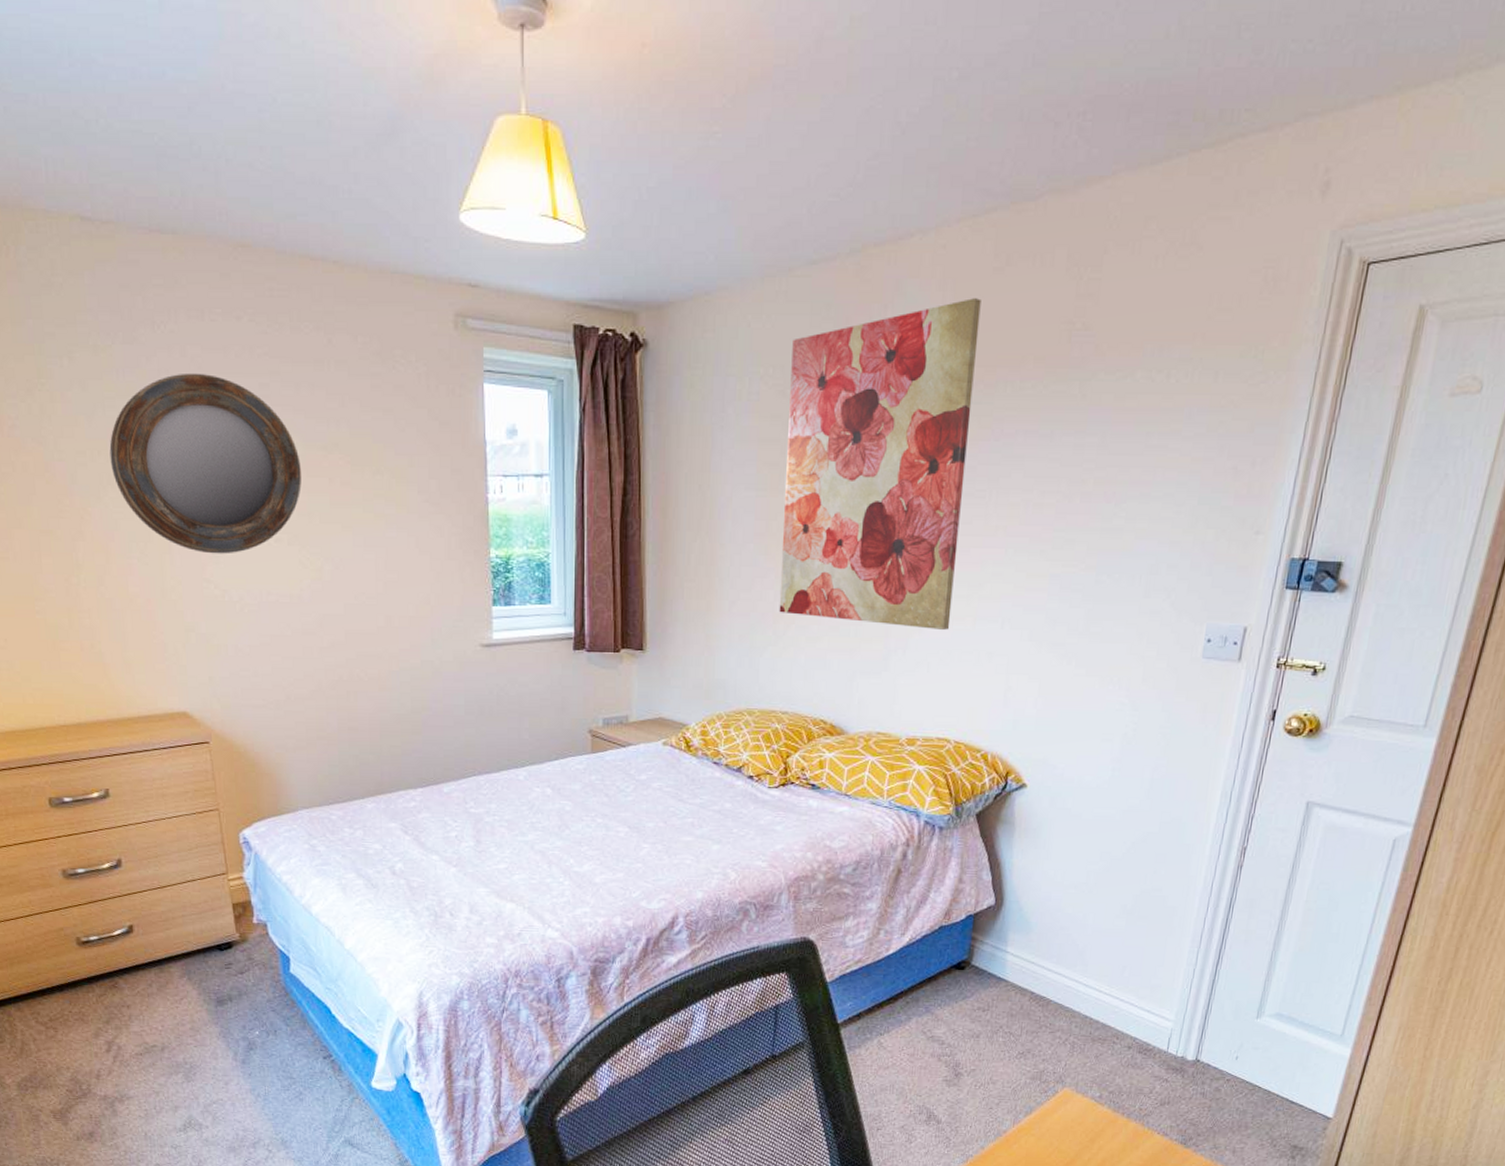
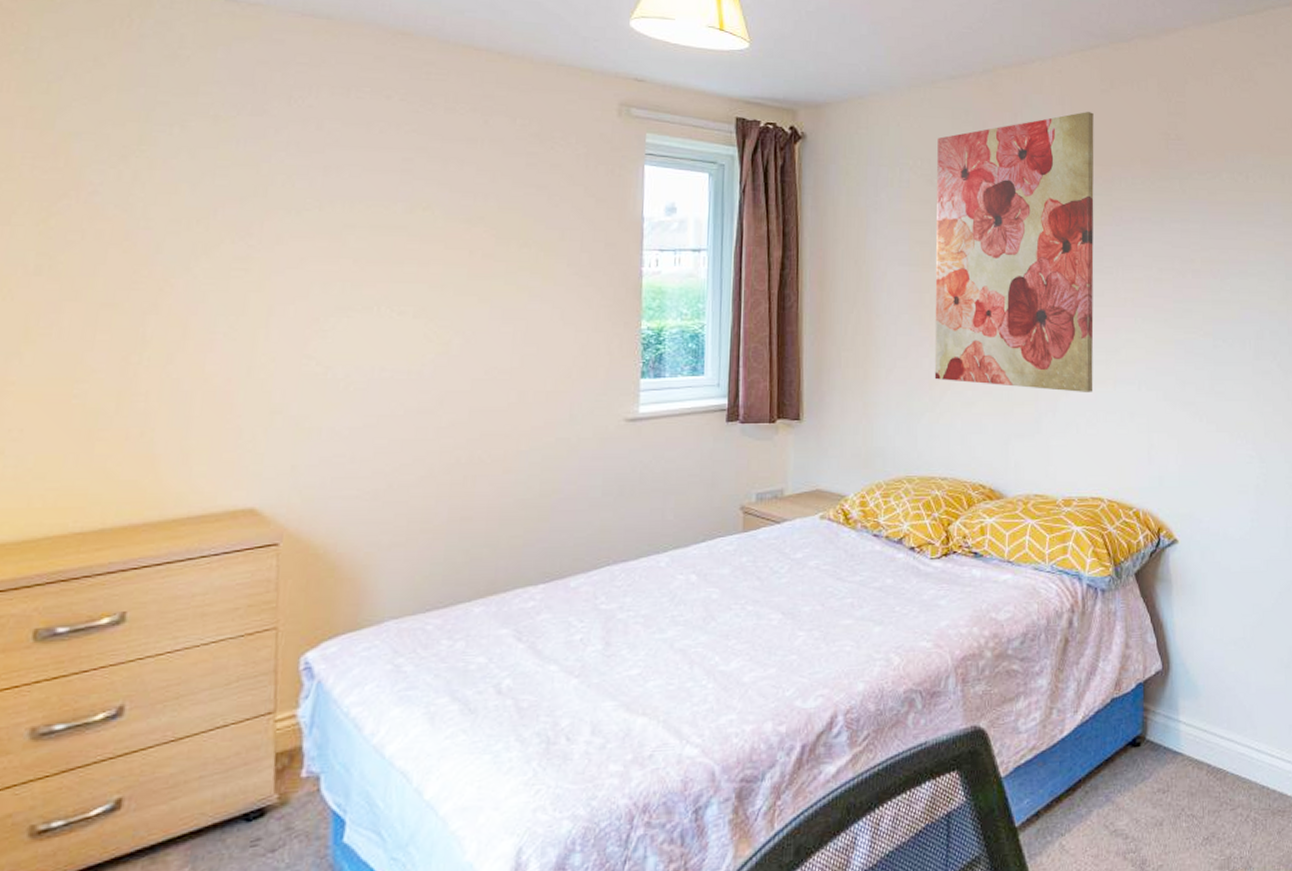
home mirror: present [109,373,302,554] -> none [210,145,439,328]

